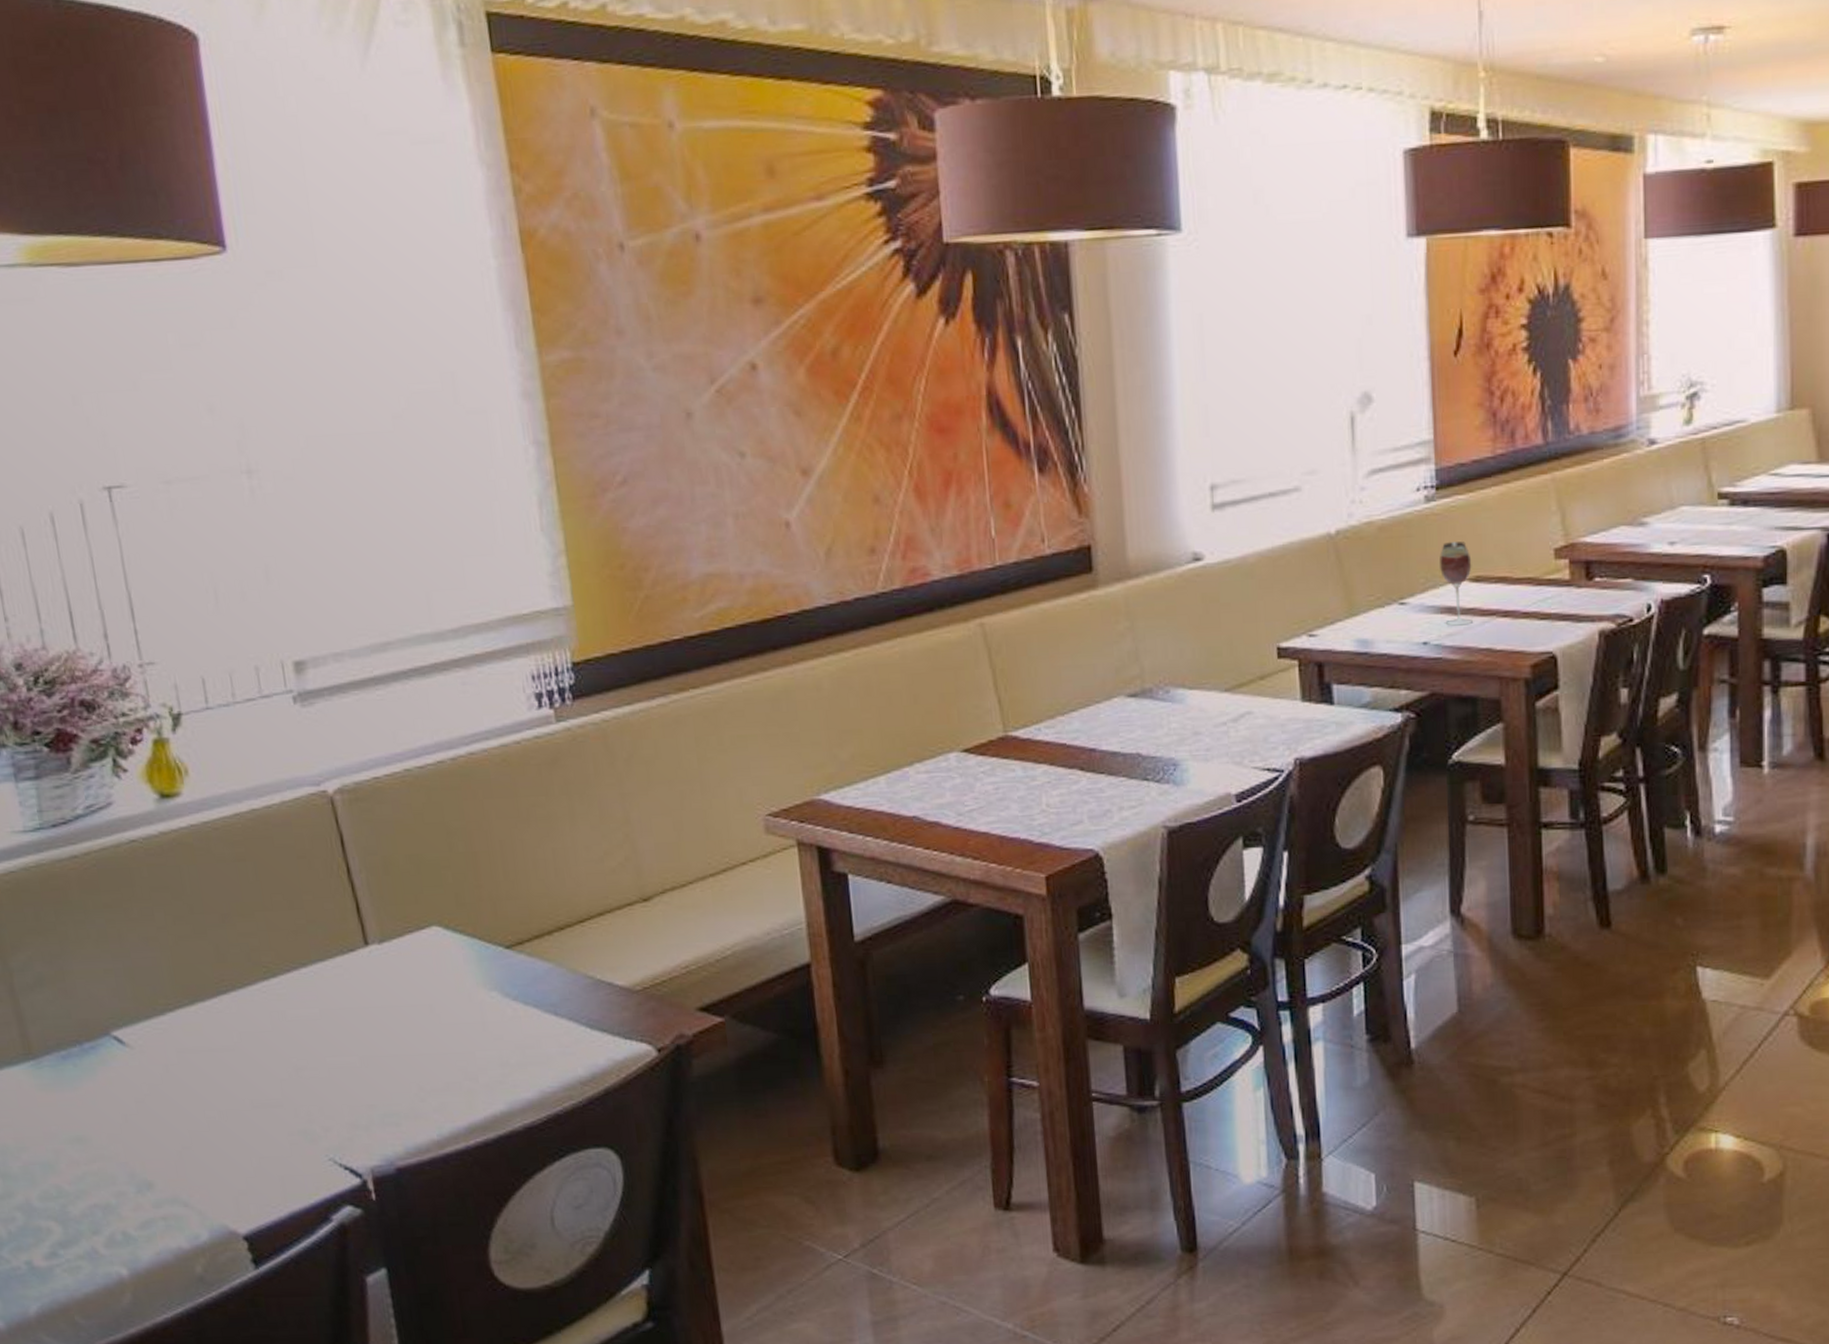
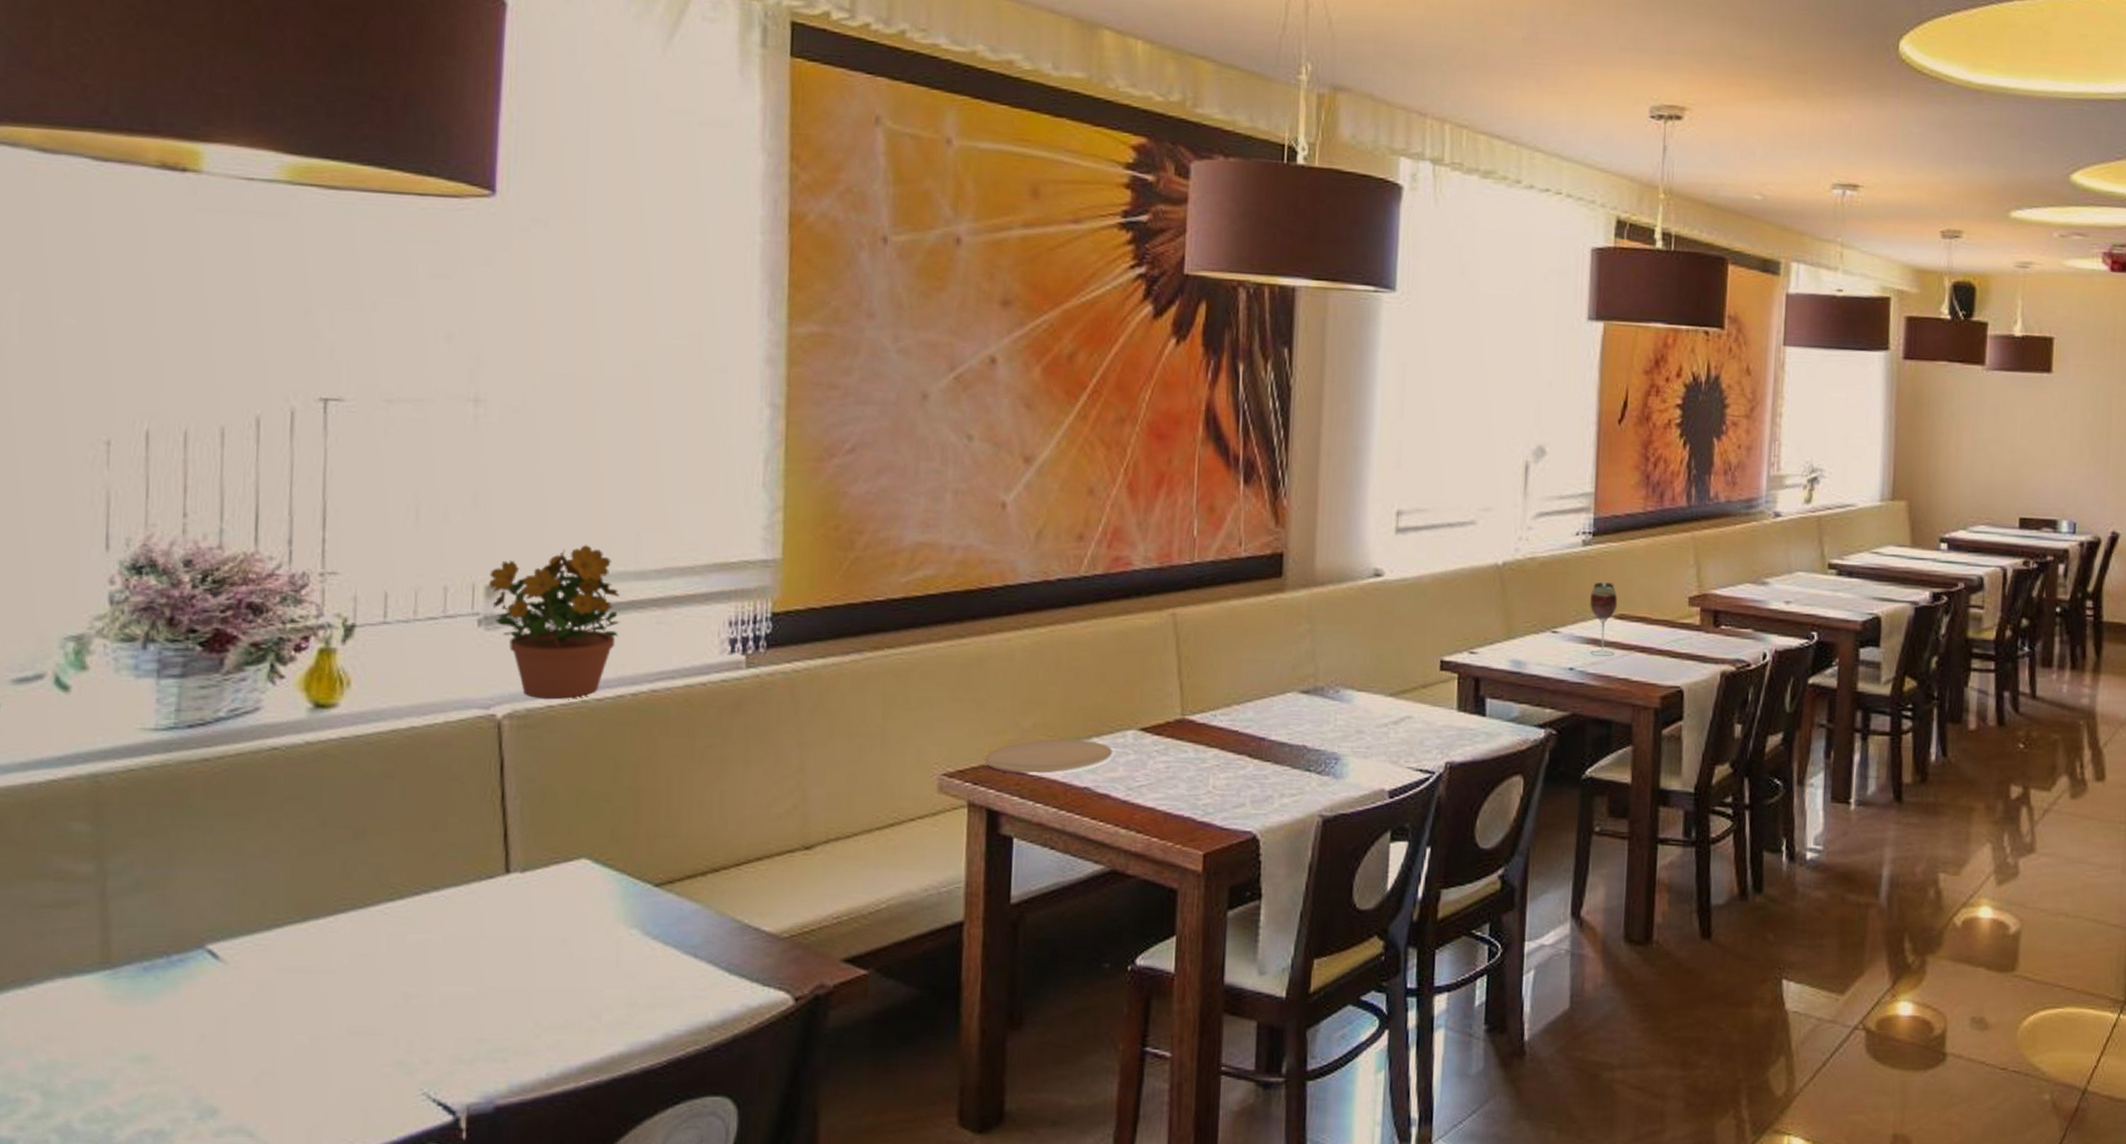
flowerpot: none [295,610,428,771] -> present [489,545,620,700]
plate: none [805,766,937,808] -> present [983,738,1113,775]

